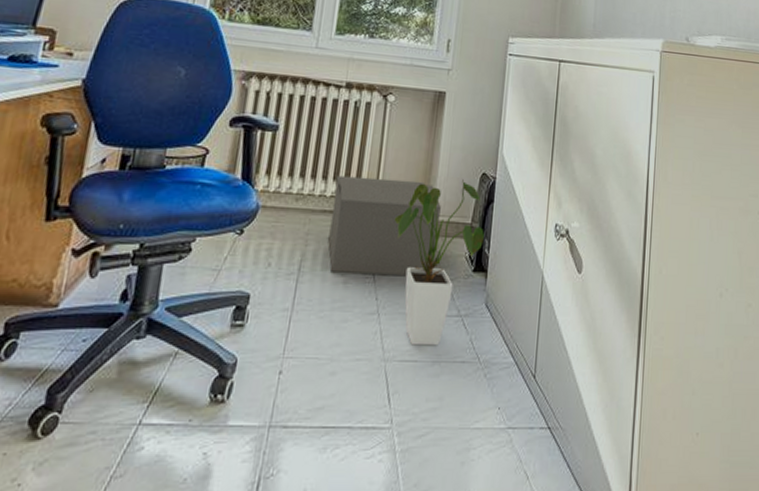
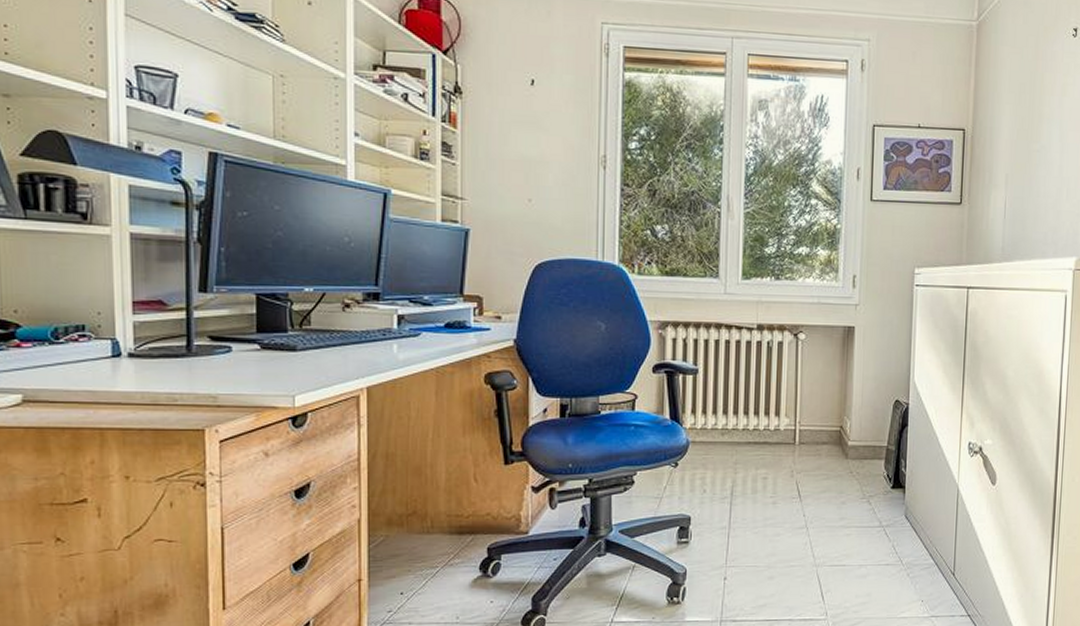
cardboard box: present [328,175,441,277] -> none [755,410,857,496]
house plant: present [394,179,484,346] -> none [814,407,900,553]

